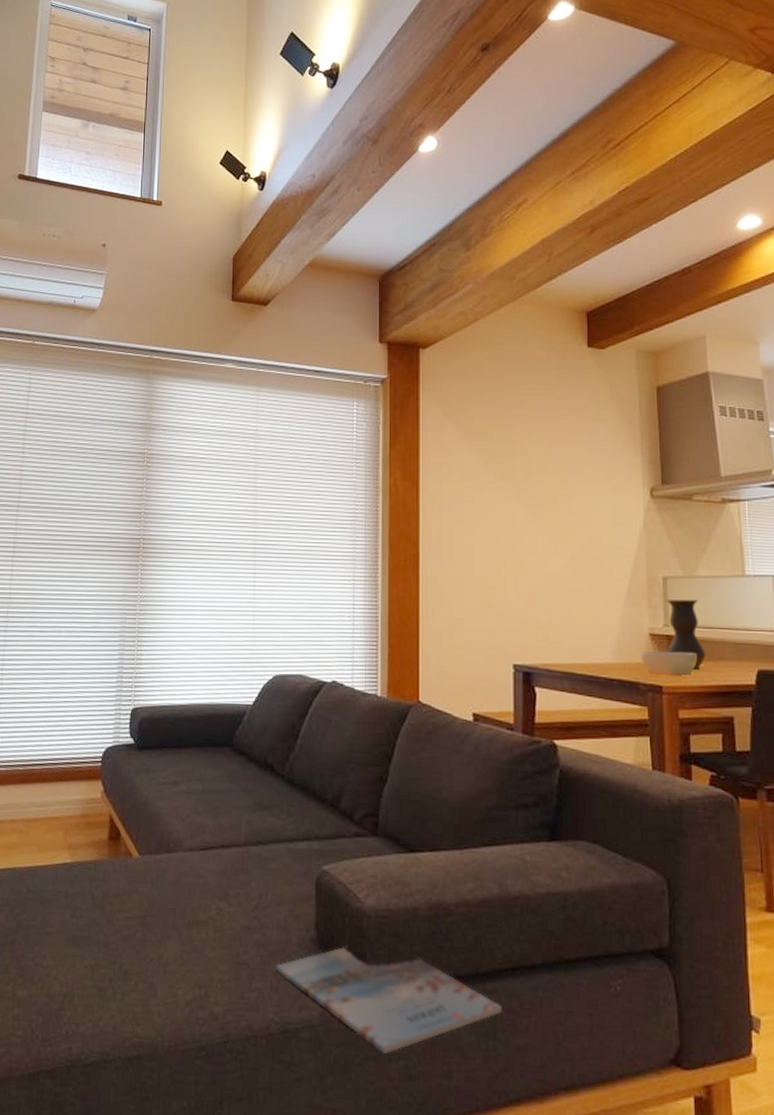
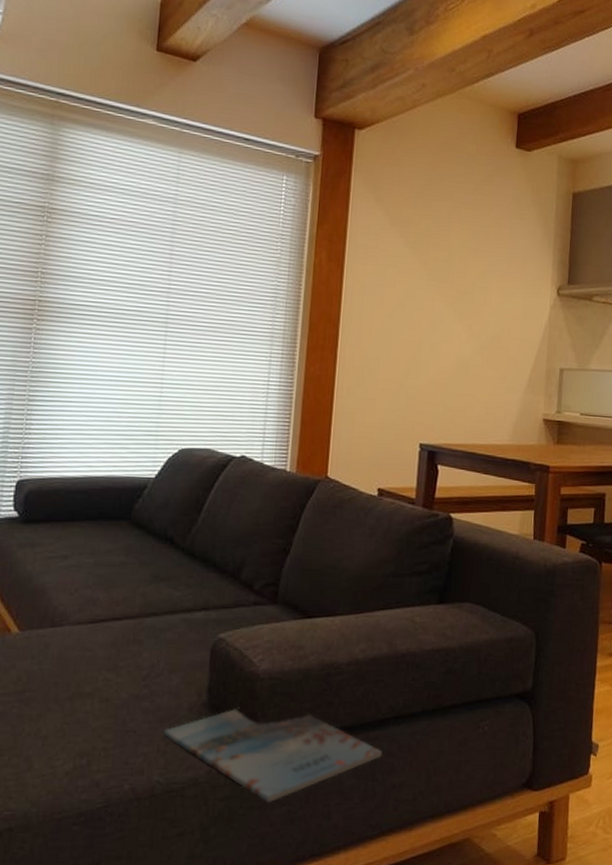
bowl: present [641,651,698,675] -> none [534,434,582,457]
vase: present [666,599,706,670] -> none [557,389,589,452]

